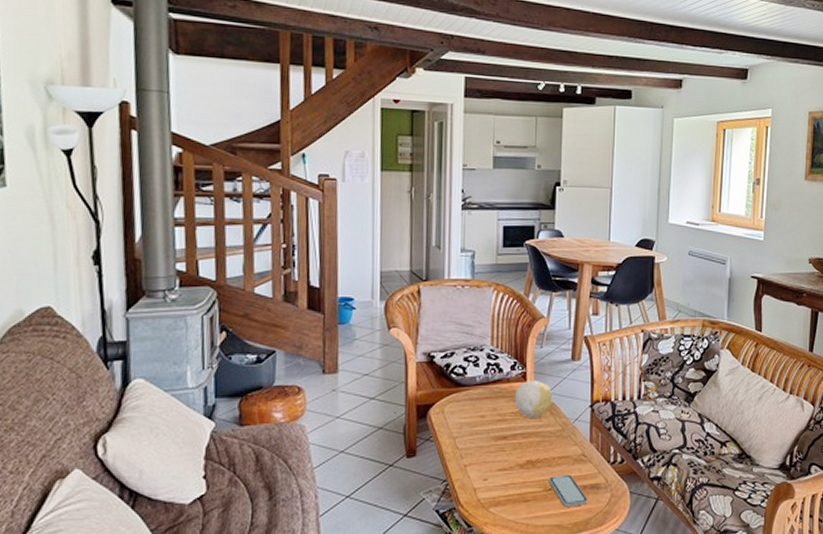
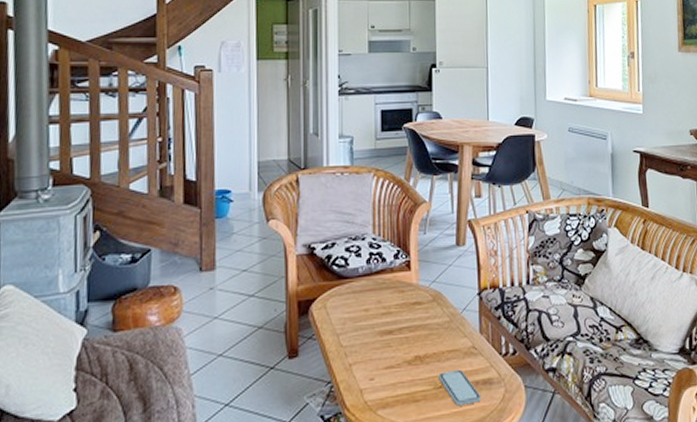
decorative ball: present [514,381,553,418] -> none [399,269,439,310]

